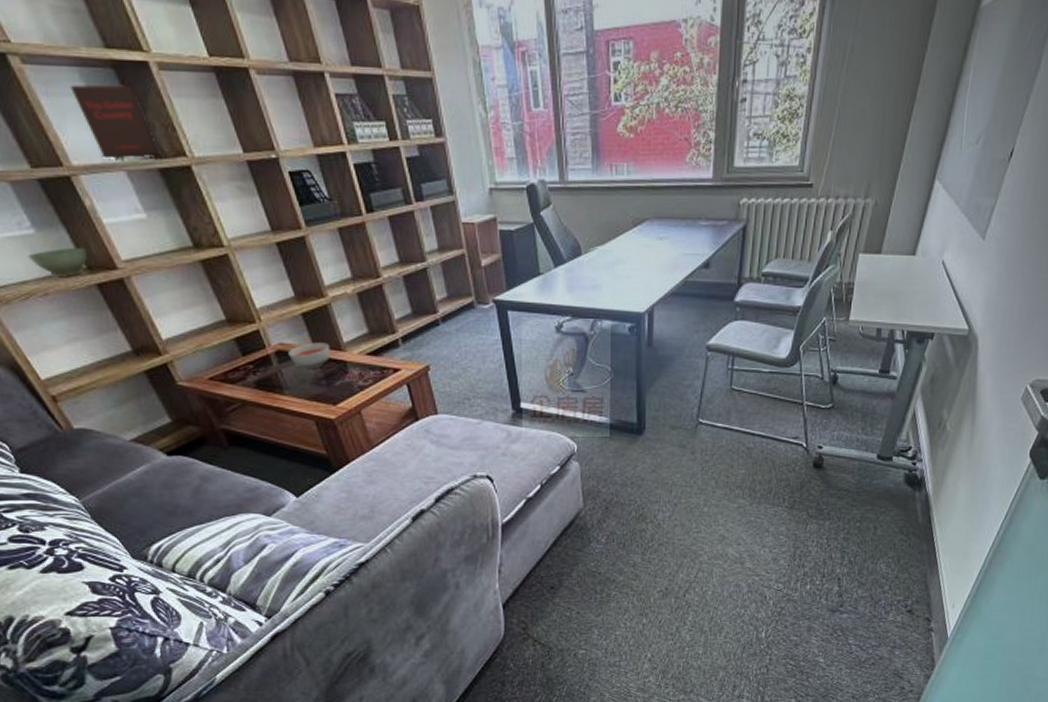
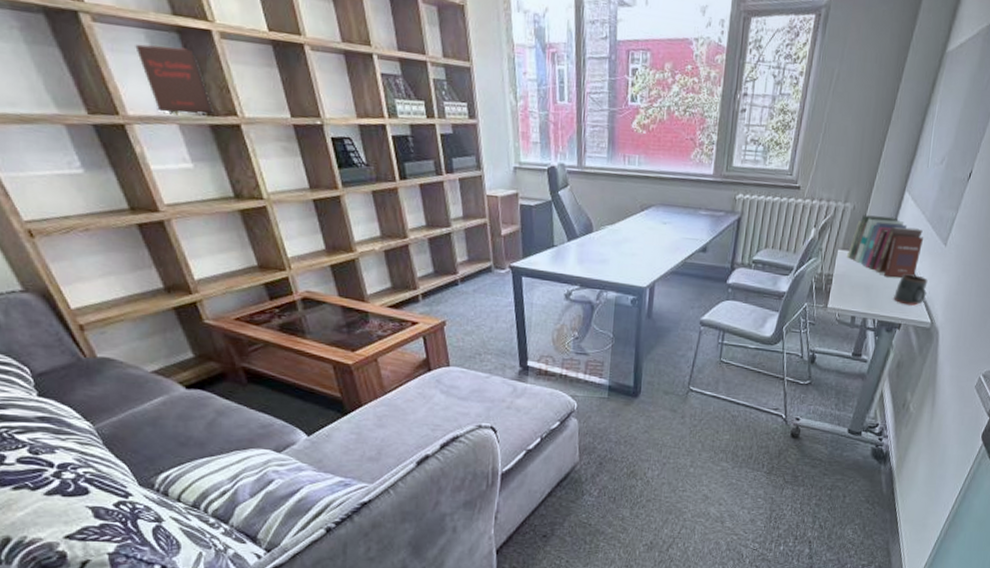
bowl: present [27,247,87,278] -> none [73,189,131,216]
bowl: present [288,342,331,368] -> none [314,292,354,317]
books: none [870,210,958,281] -> present [847,215,923,278]
mug: none [925,276,964,311] -> present [894,274,928,306]

